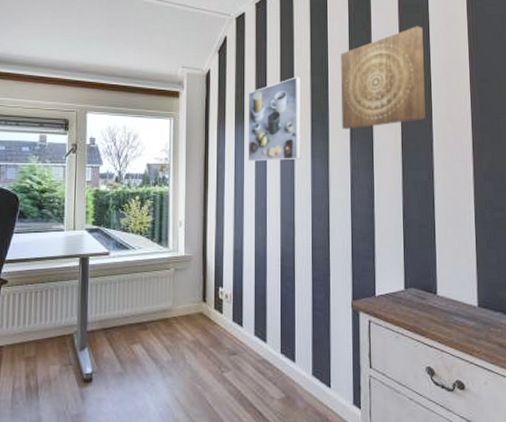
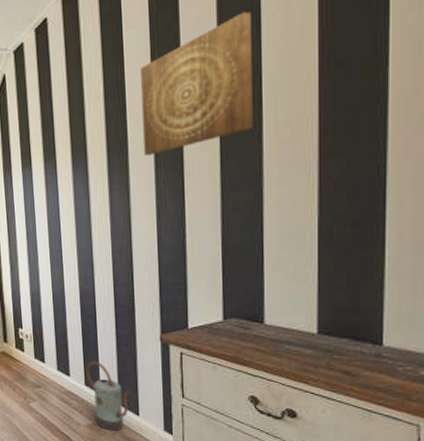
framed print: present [248,76,302,161] -> none [33,104,97,205]
watering can: none [282,327,325,406] -> present [85,361,132,431]

